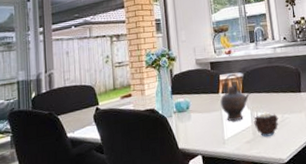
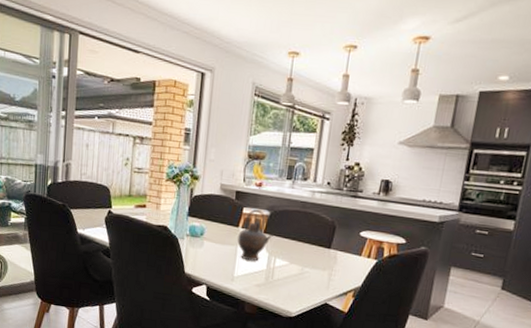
candle: present [254,110,279,137] -> none [269,258,298,286]

